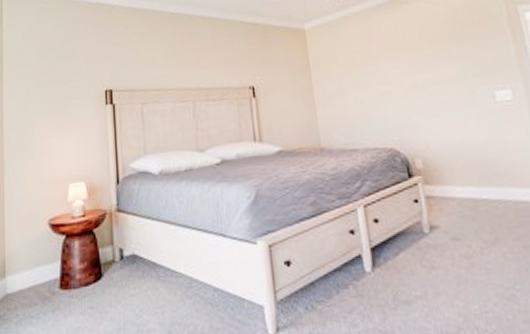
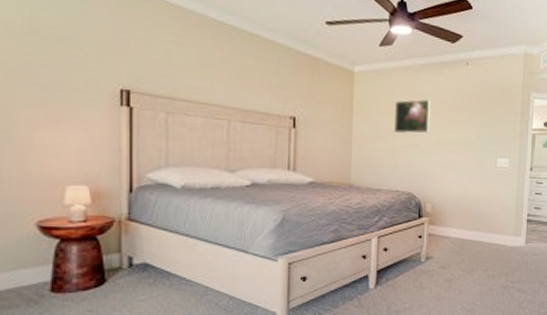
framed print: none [354,40,399,84] -> present [394,98,430,134]

